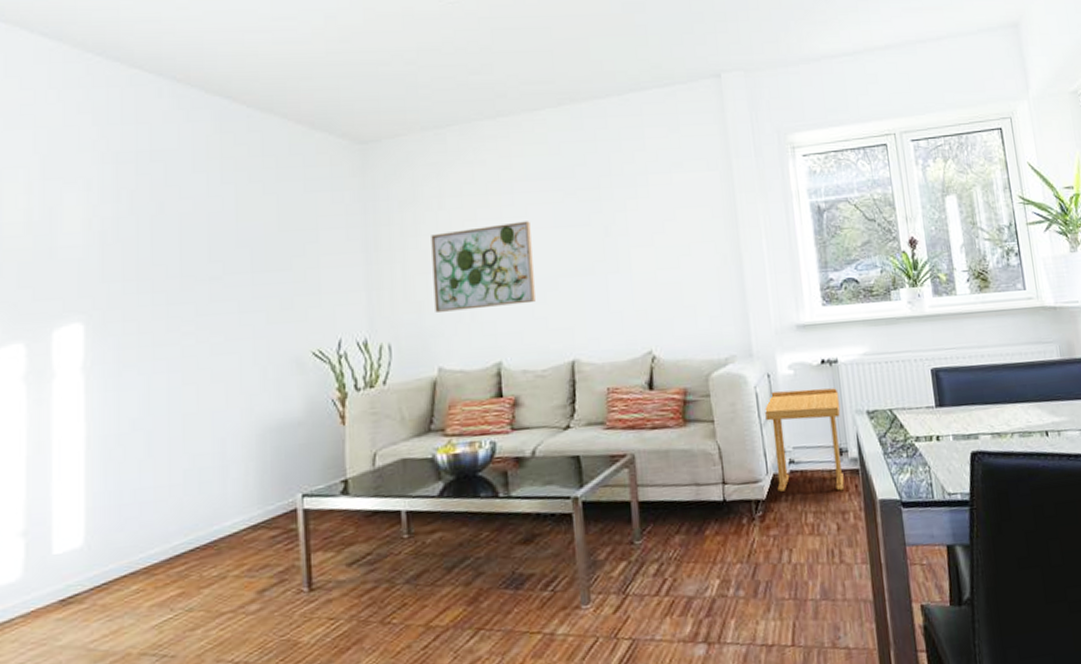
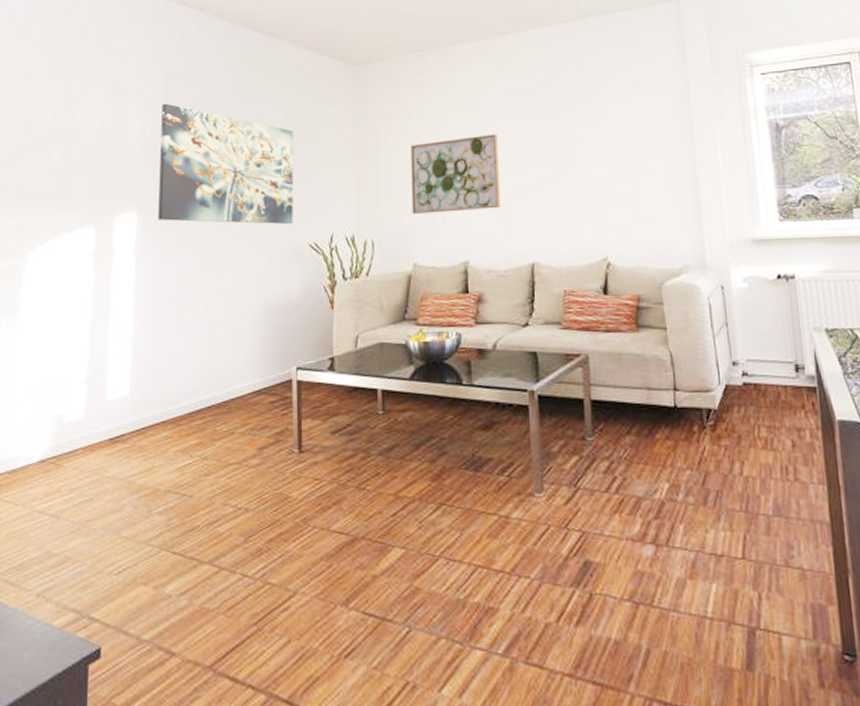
wall art: none [112,188,291,333] -> present [158,103,294,225]
side table: present [765,388,845,492] -> none [718,303,800,408]

